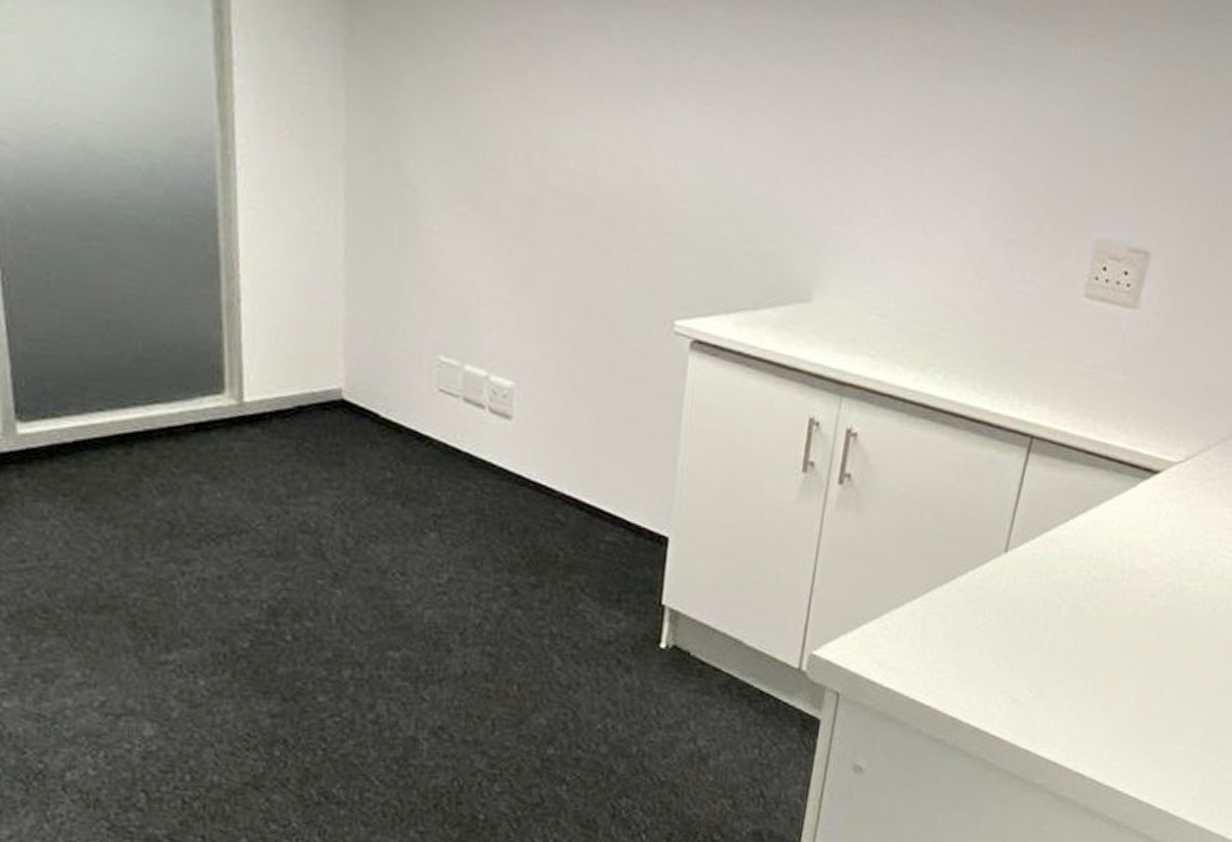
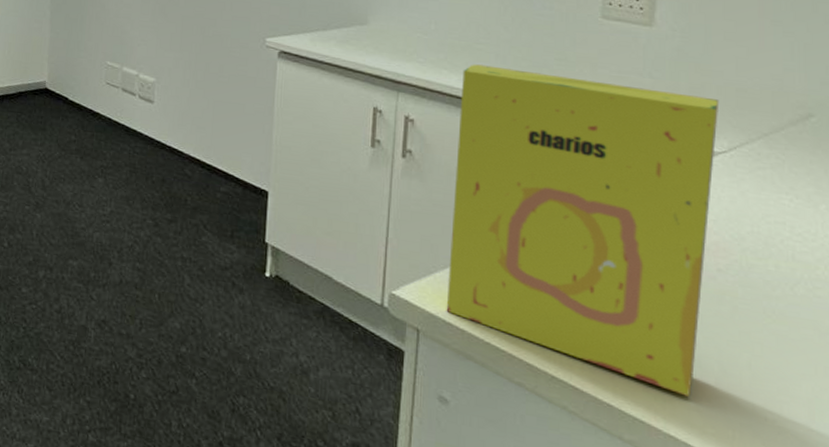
cereal box: none [871,357,1187,732] -> present [446,64,720,397]

